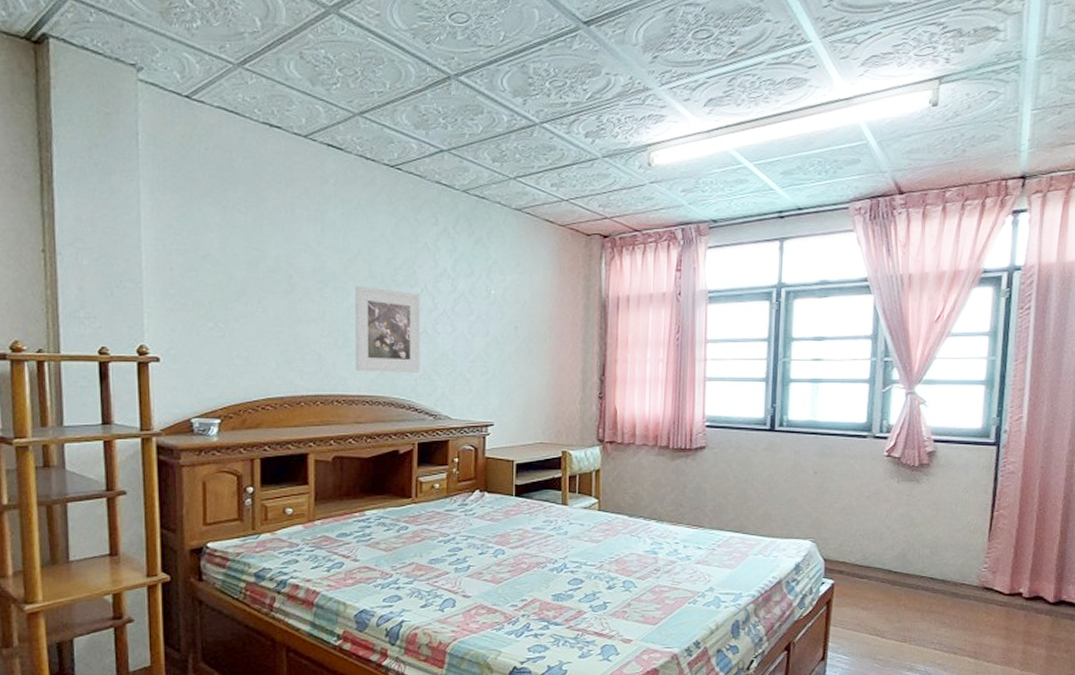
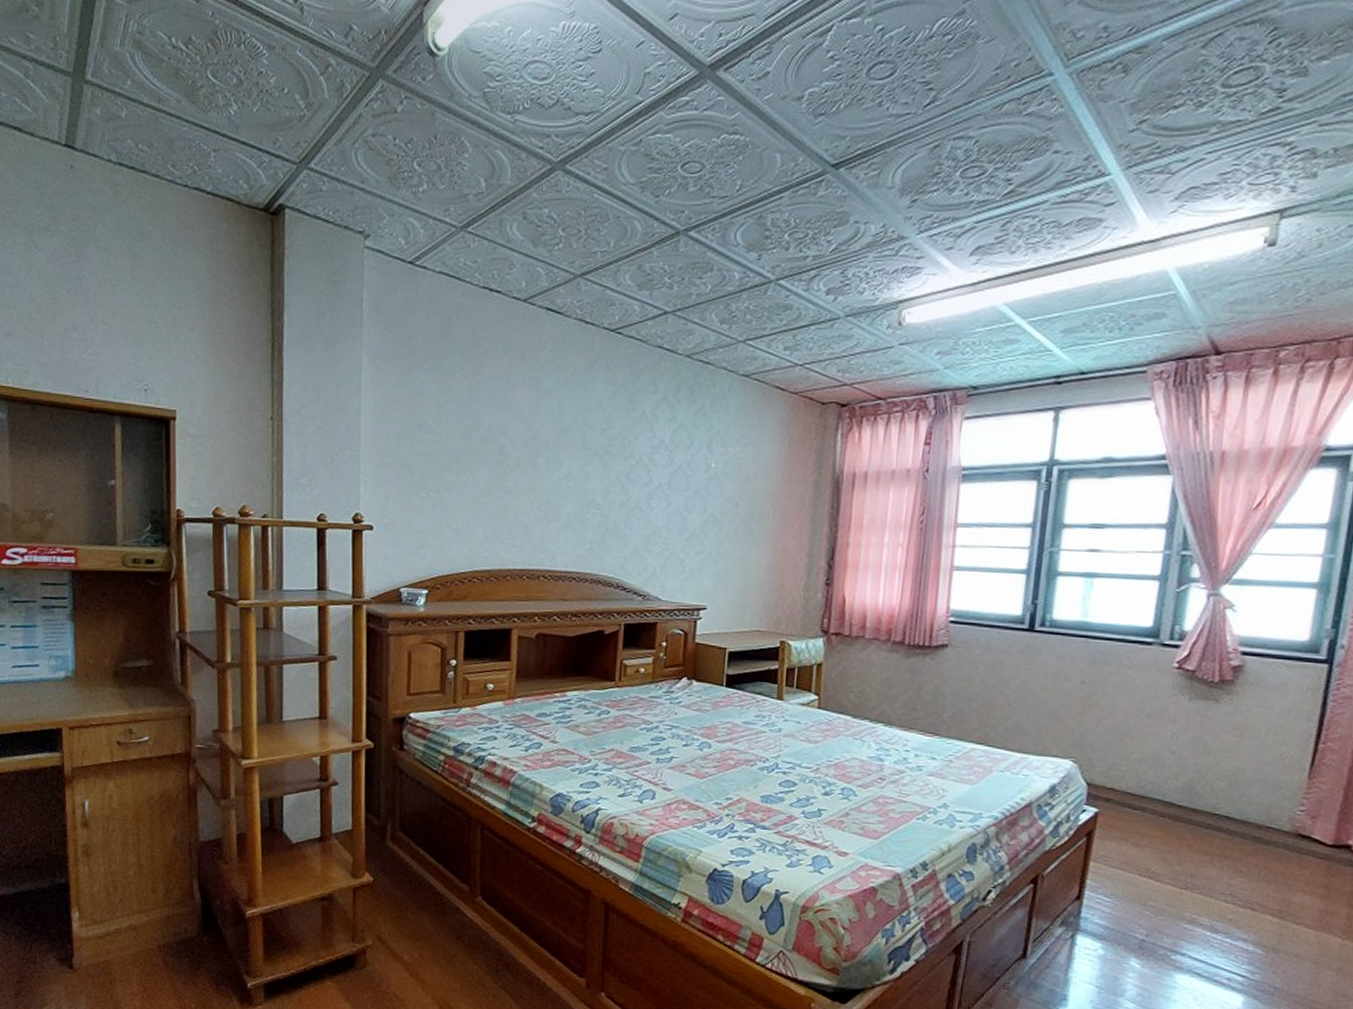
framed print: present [355,286,421,372] -> none [564,457,635,550]

